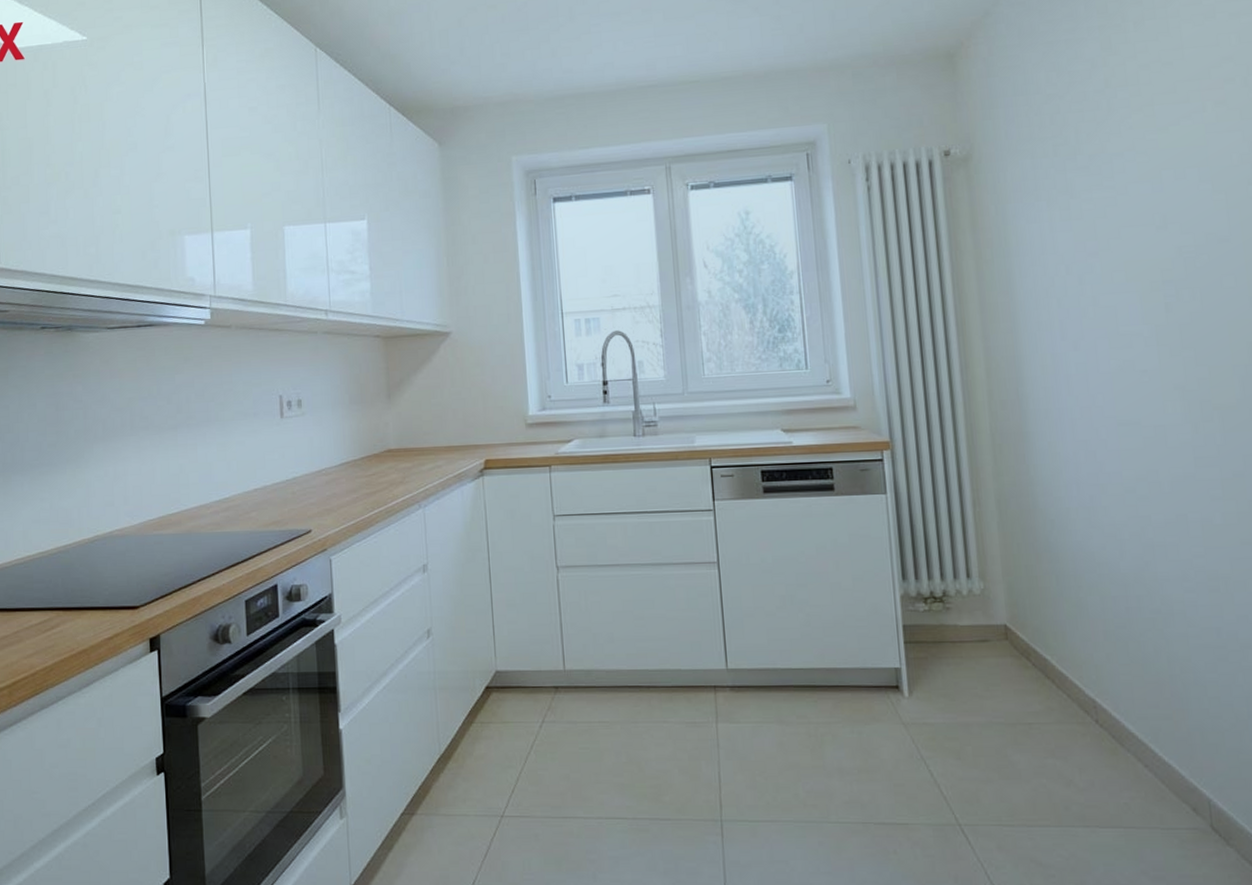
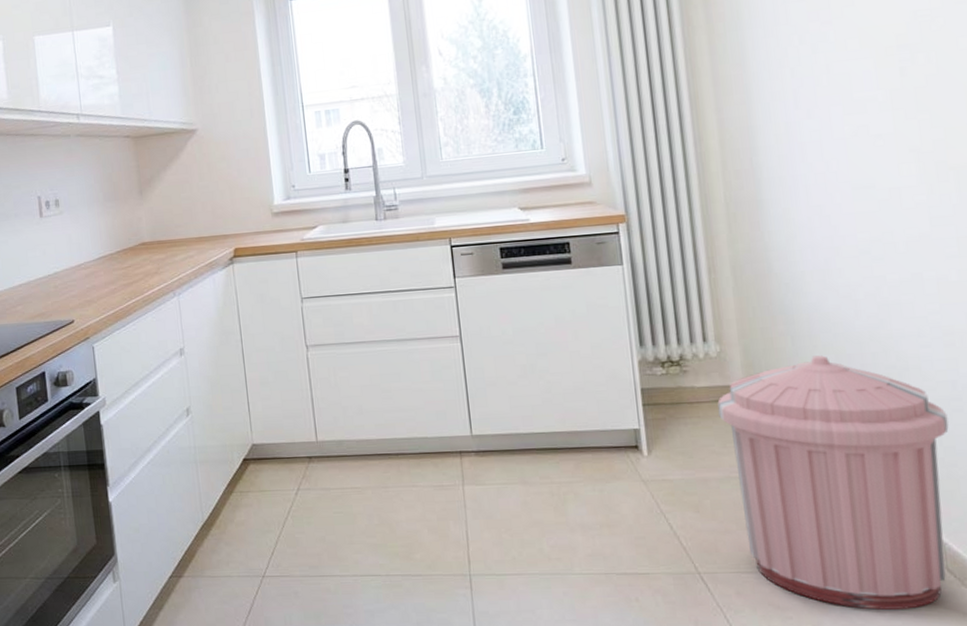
trash can: none [980,596,1214,869] -> present [717,355,949,610]

